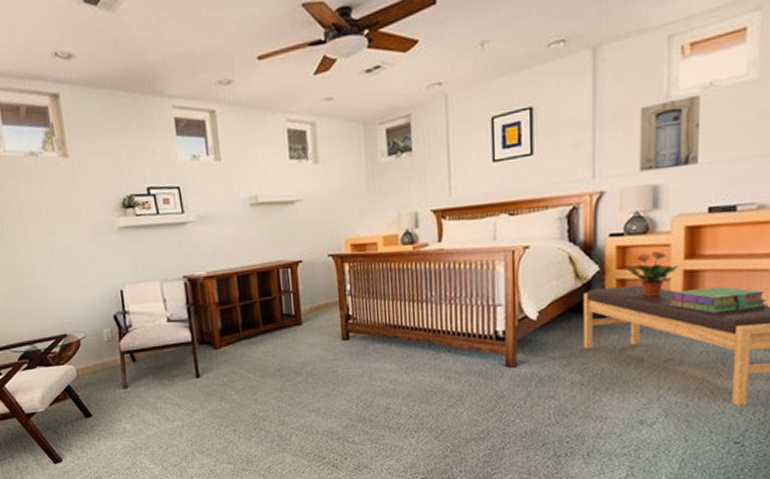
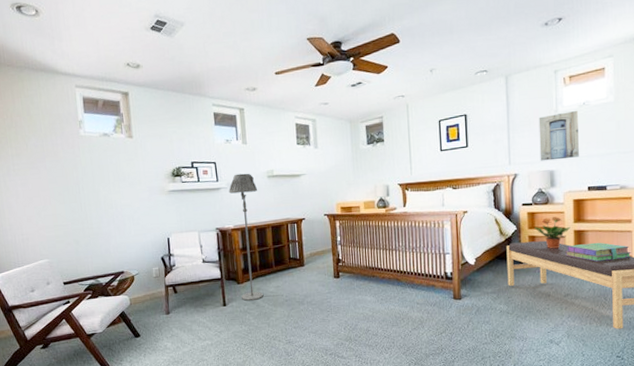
floor lamp: none [198,200,249,371] -> present [229,173,264,301]

